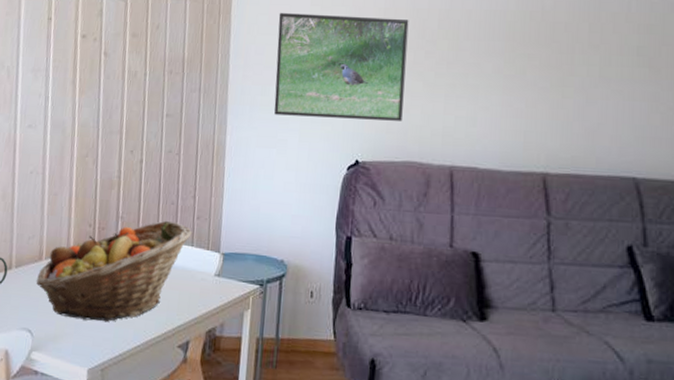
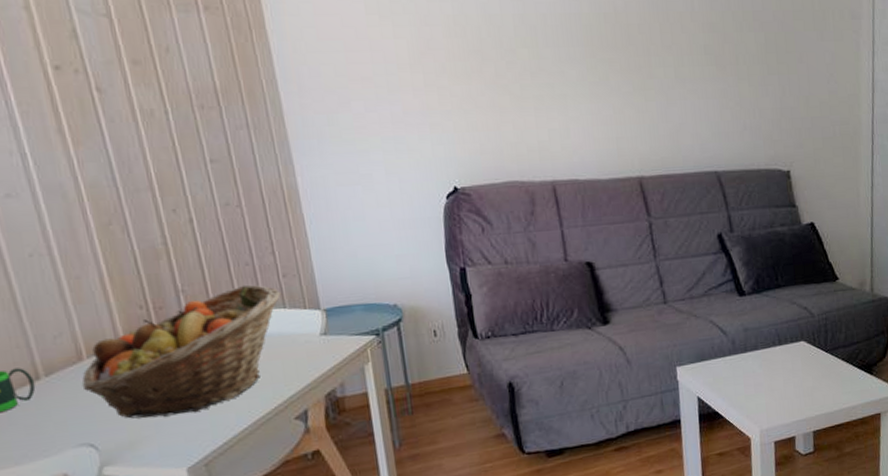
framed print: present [274,13,409,121] -> none [328,24,495,147]

